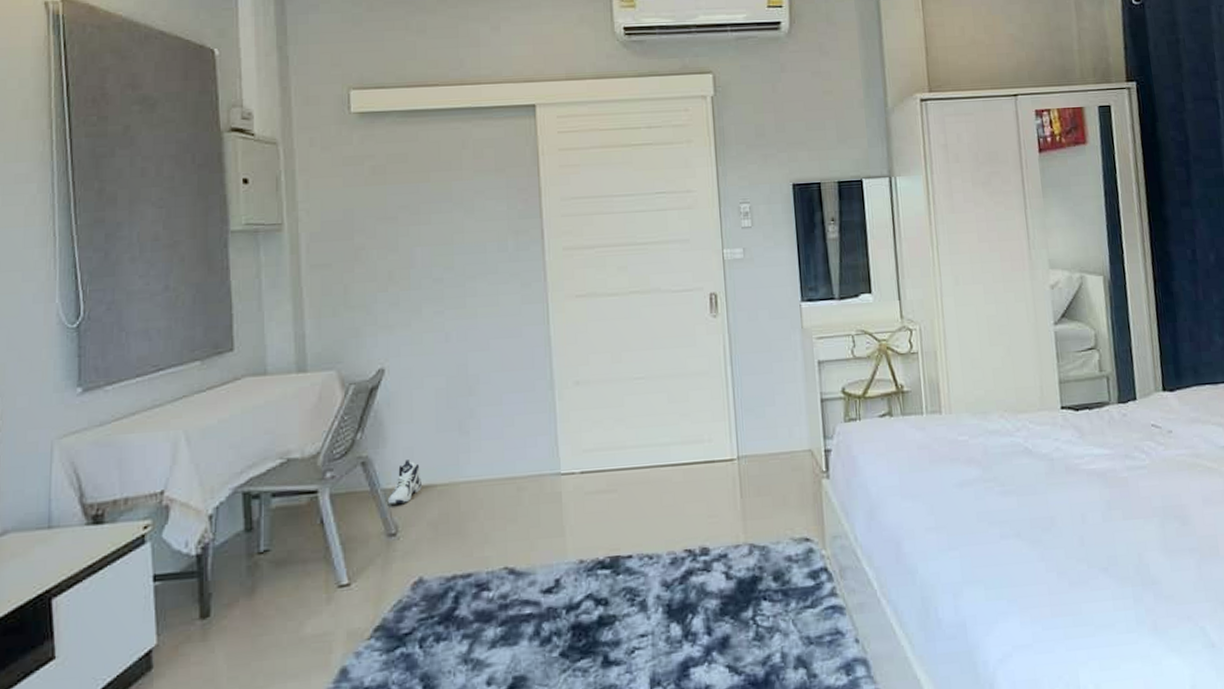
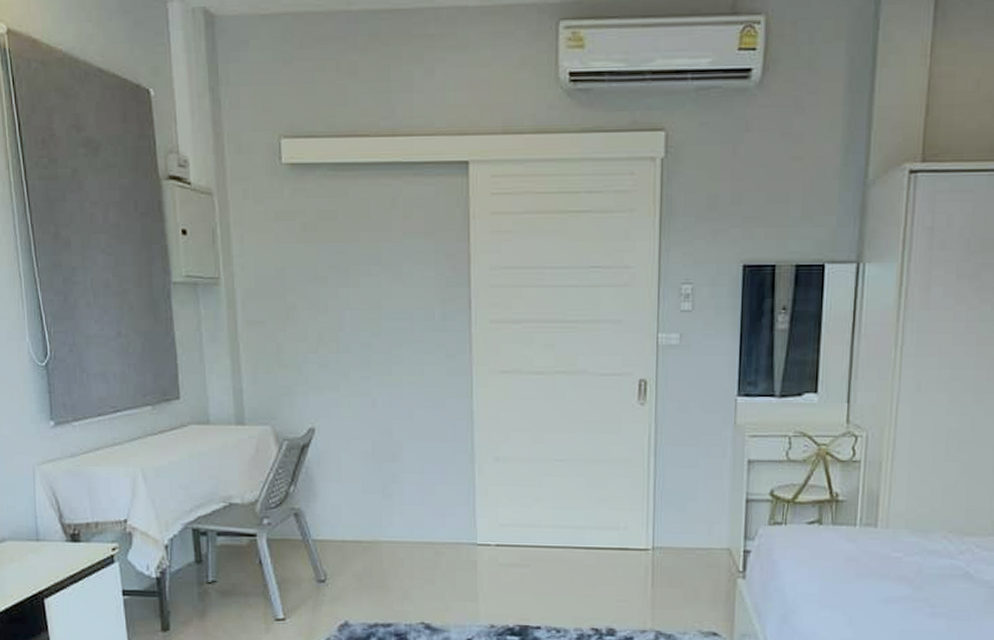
sneaker: present [387,459,422,504] -> none [317,515,348,554]

